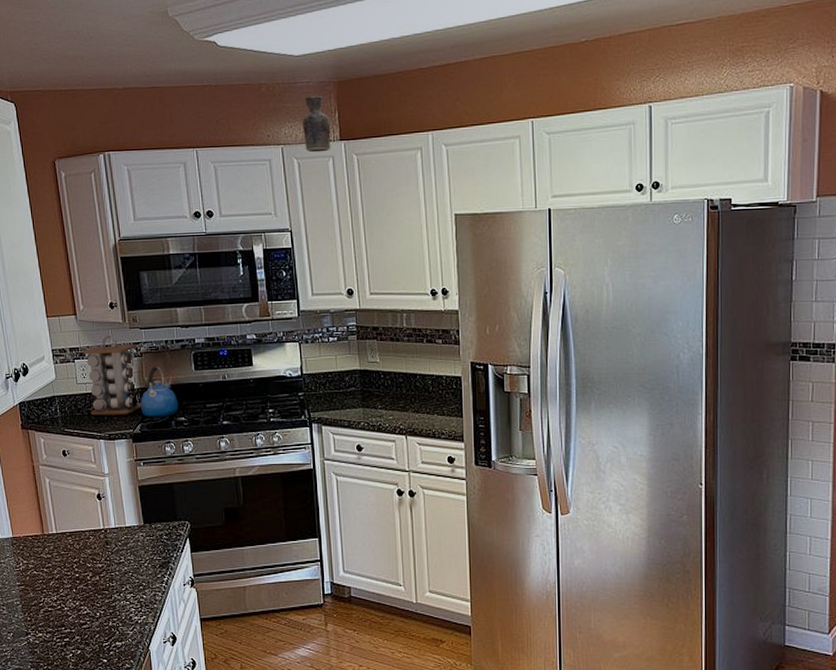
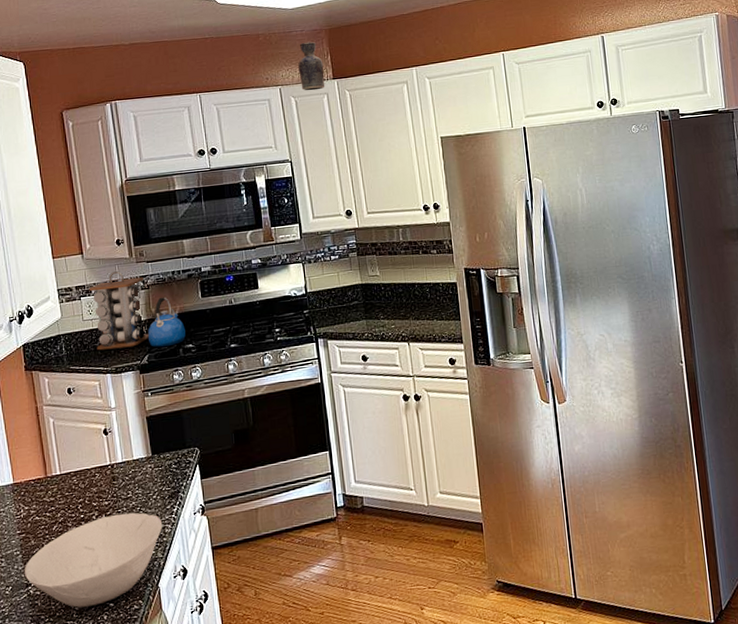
bowl: none [24,577,154,661] -> present [25,512,163,608]

